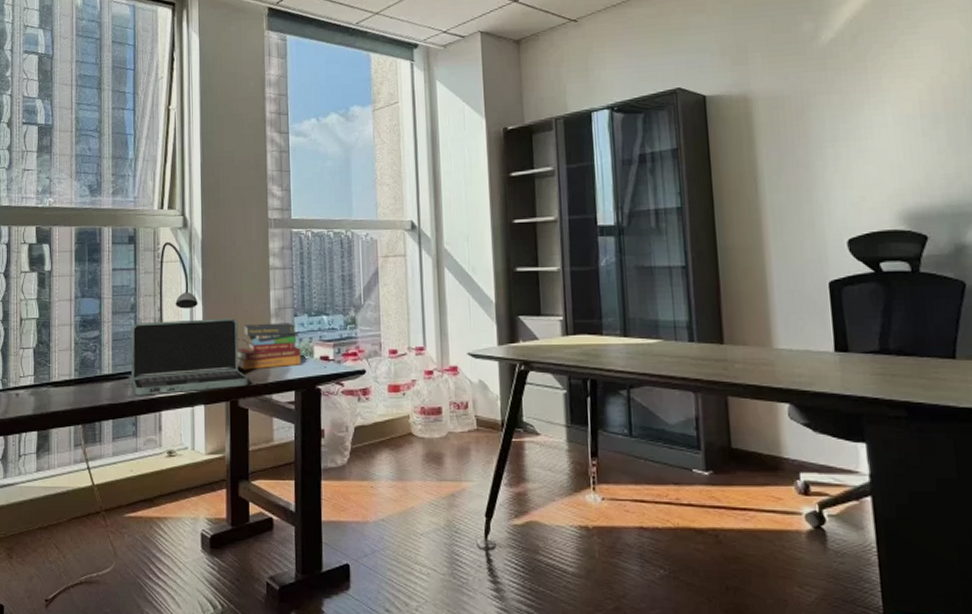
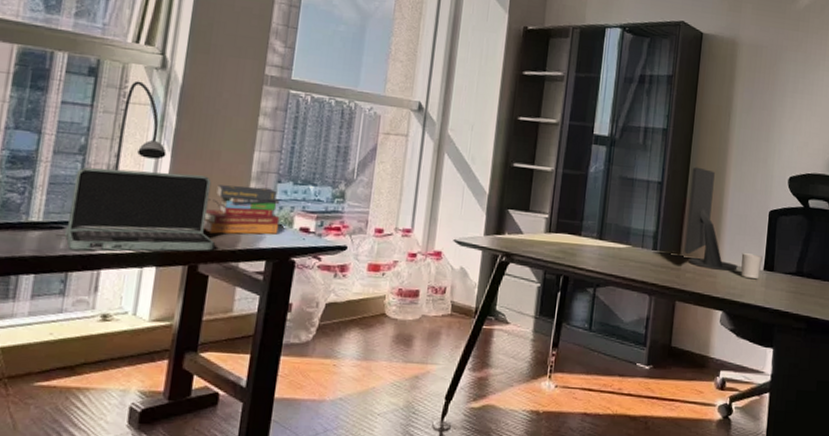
computer monitor: none [720,243,801,357] -> present [684,166,739,271]
cup: none [801,334,831,364] -> present [741,253,763,280]

